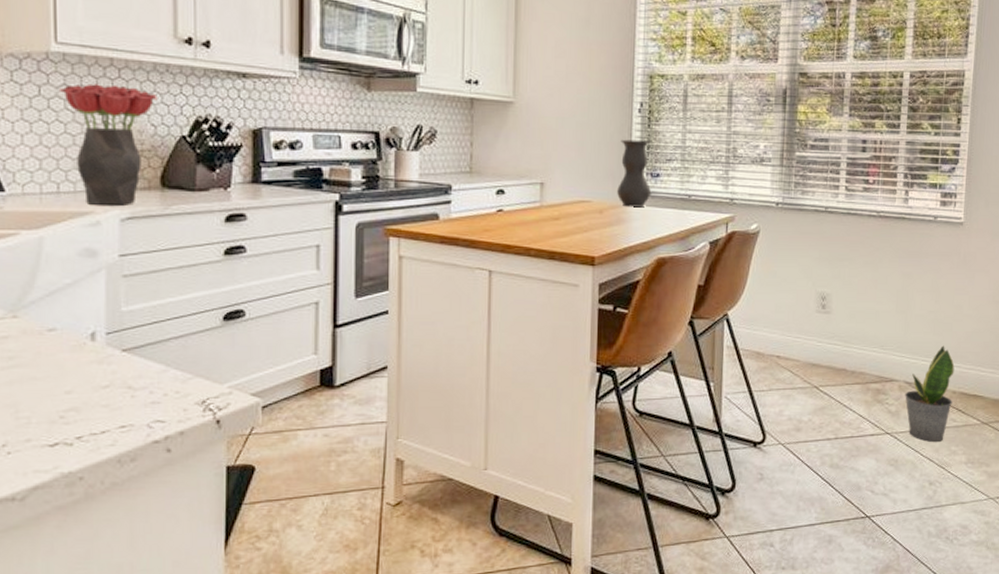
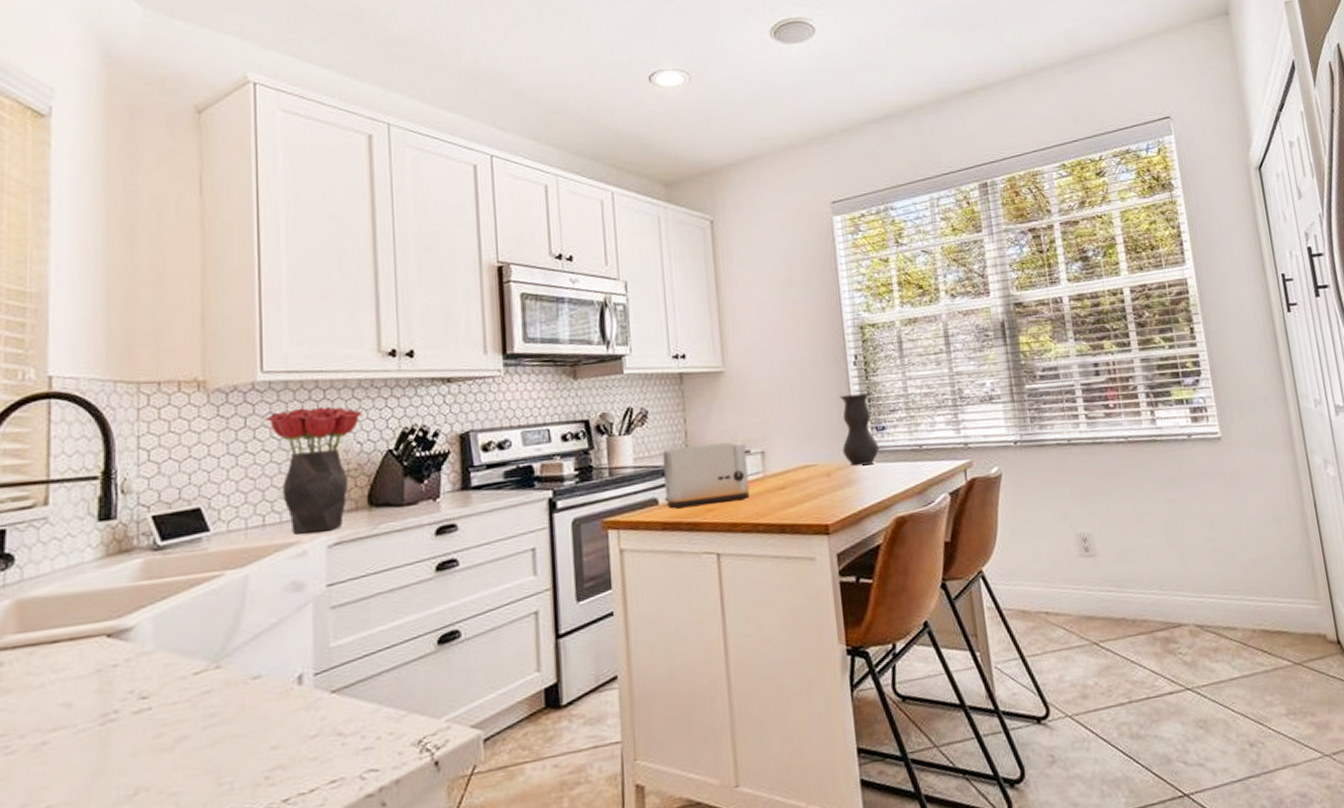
toaster: none [445,168,531,226] -> present [661,441,751,509]
potted plant: present [905,345,955,442] -> none [1198,577,1255,694]

